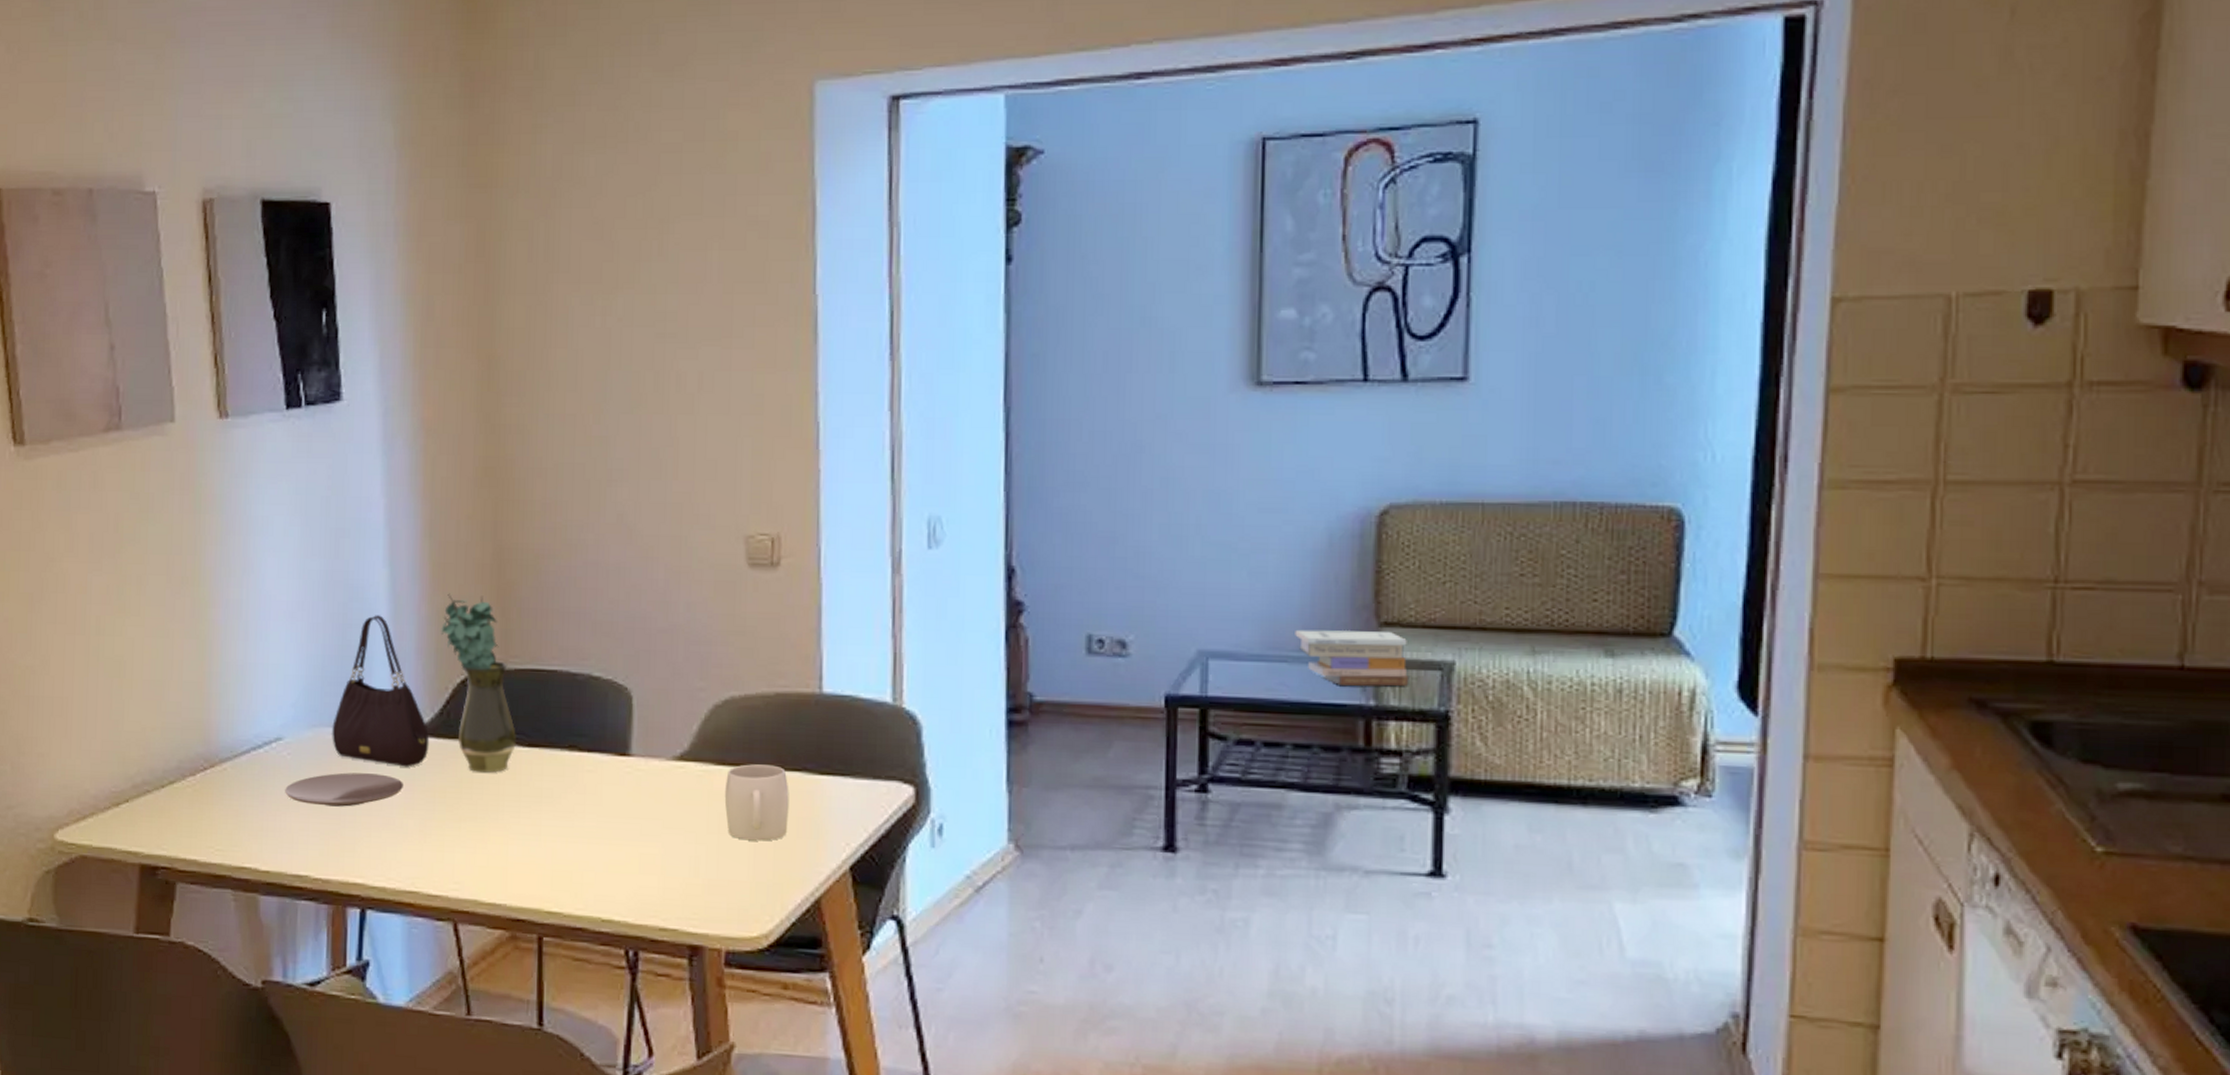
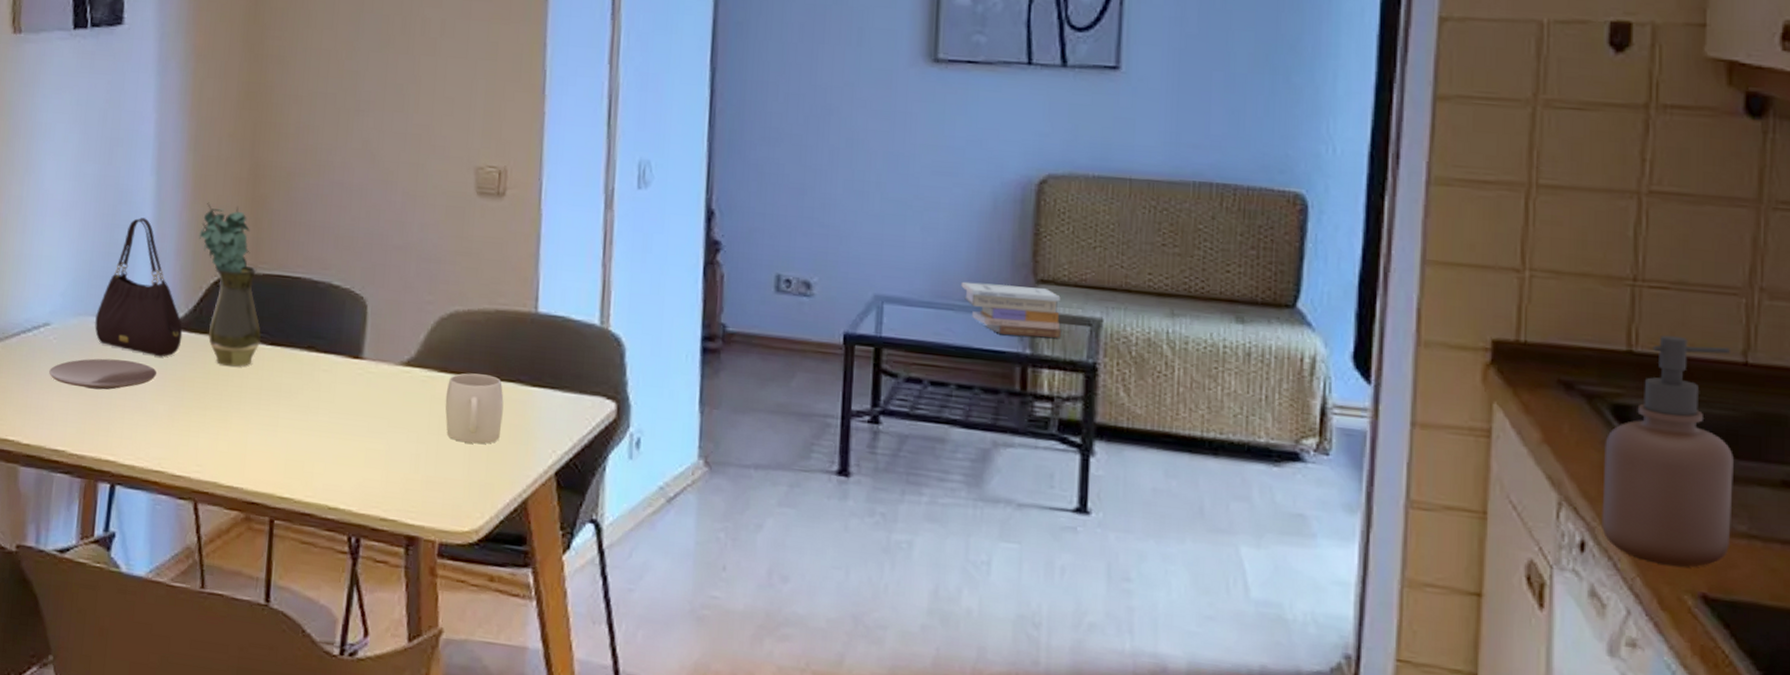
soap dispenser: none [2018,641,2167,896] -> present [1602,335,1734,567]

